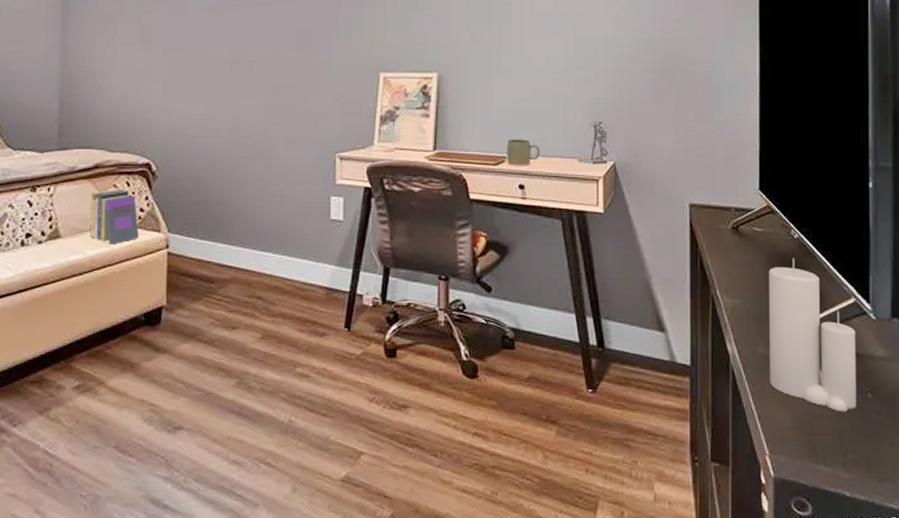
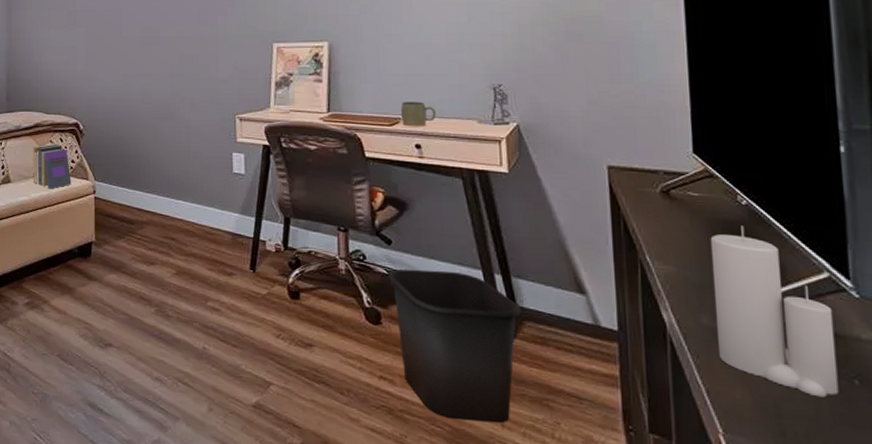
waste bin: none [487,316,609,470] -> present [389,268,521,423]

